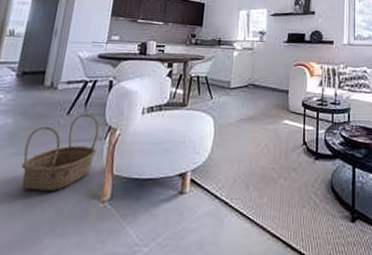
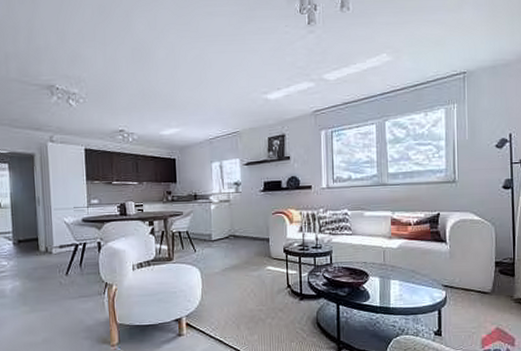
basket: present [21,114,99,192] -> none [37,273,99,340]

